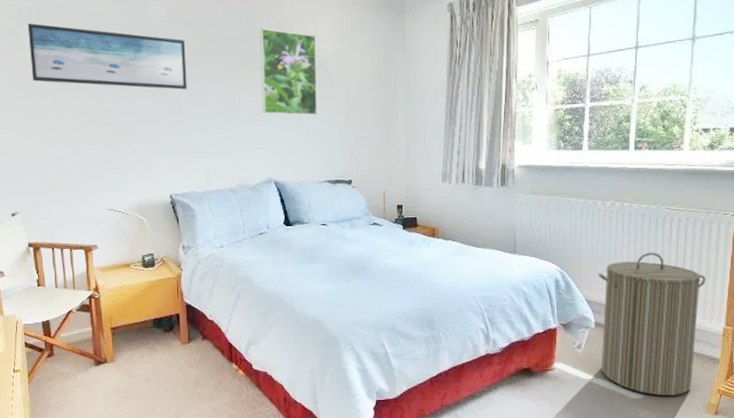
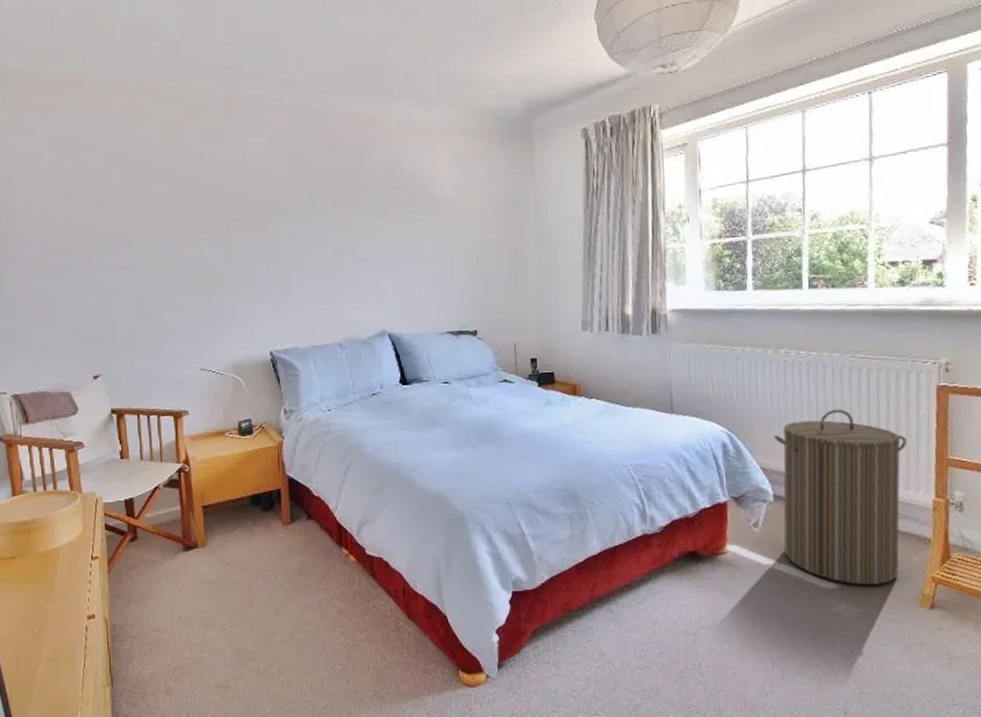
wall art: present [27,23,187,90] -> none [115,165,290,234]
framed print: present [260,28,317,116] -> none [370,163,436,259]

